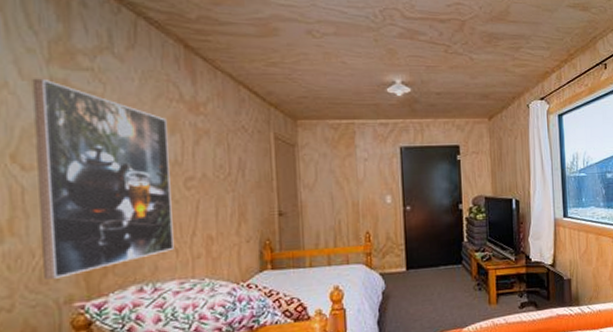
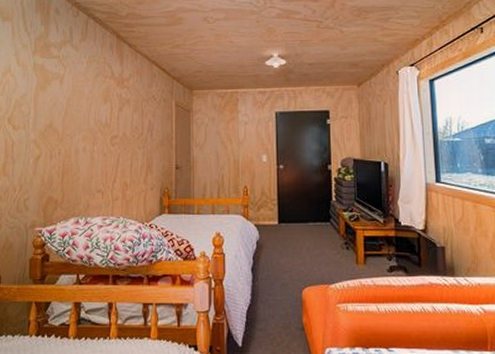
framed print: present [32,78,174,280] -> none [20,65,102,209]

